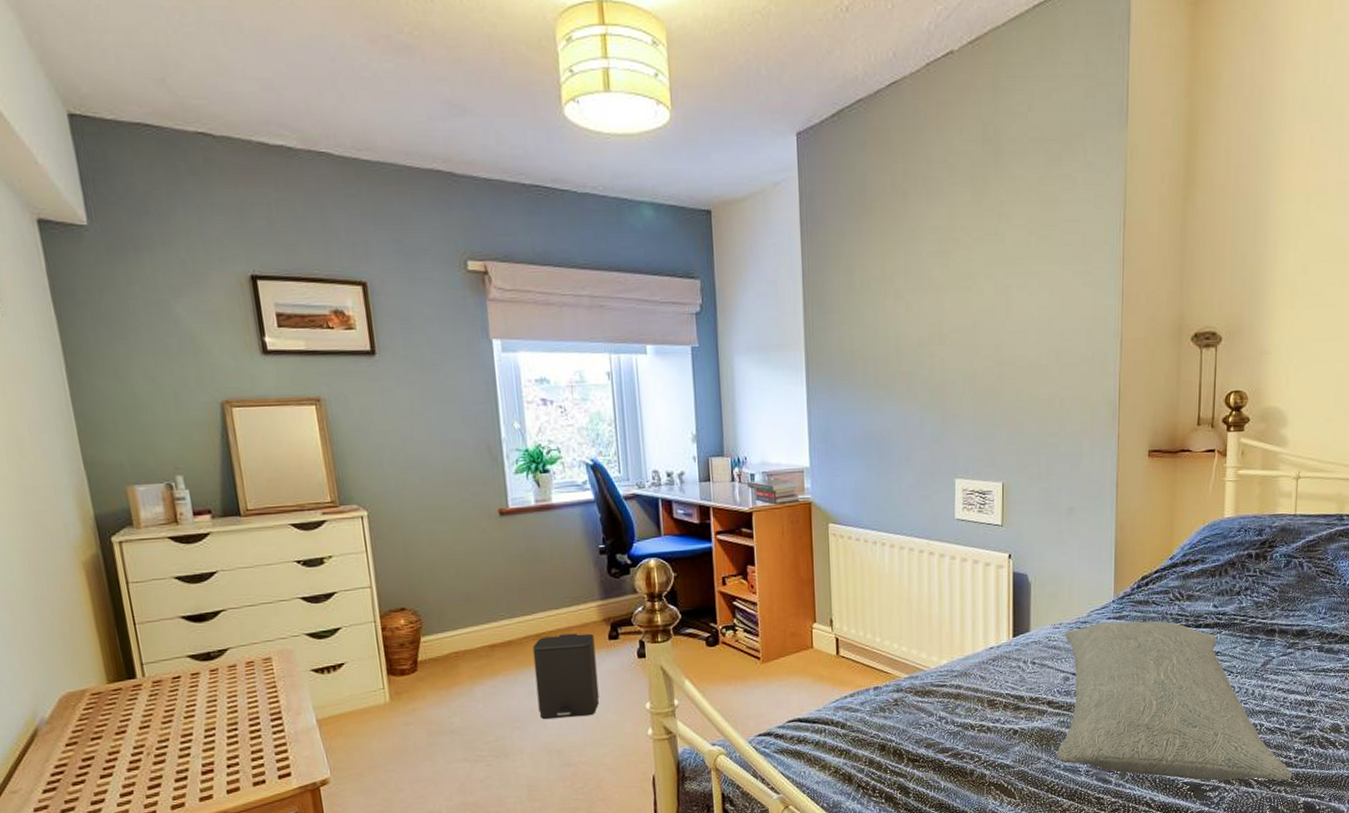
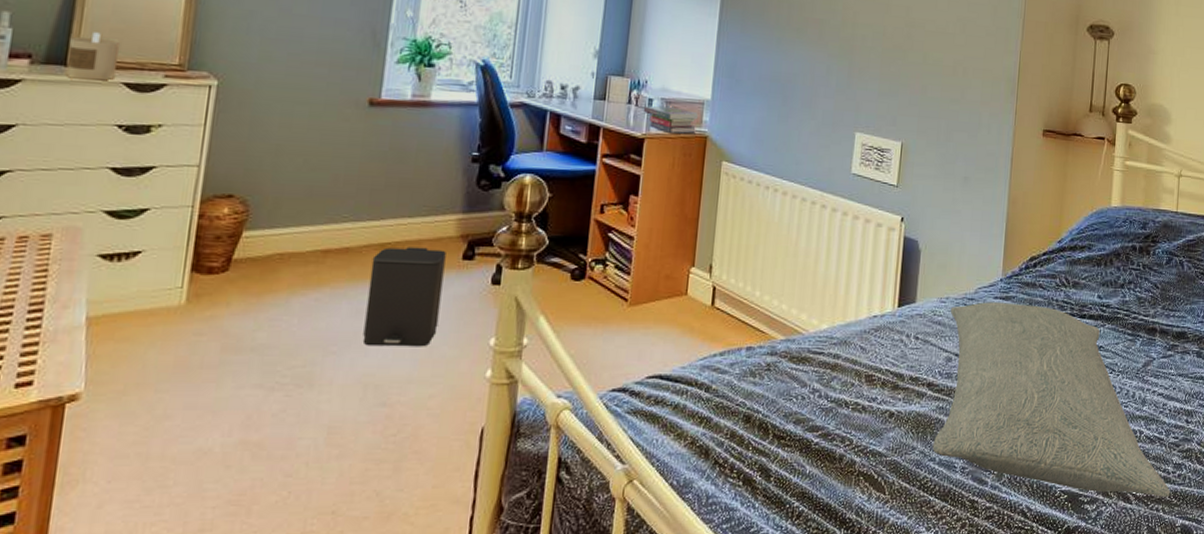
candle: none [237,483,282,528] -> present [66,32,121,82]

